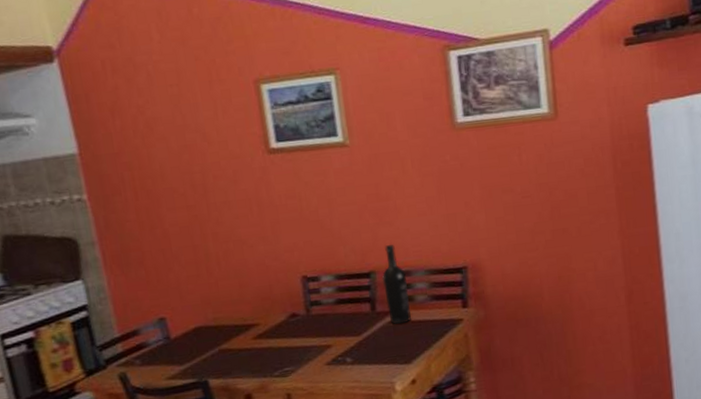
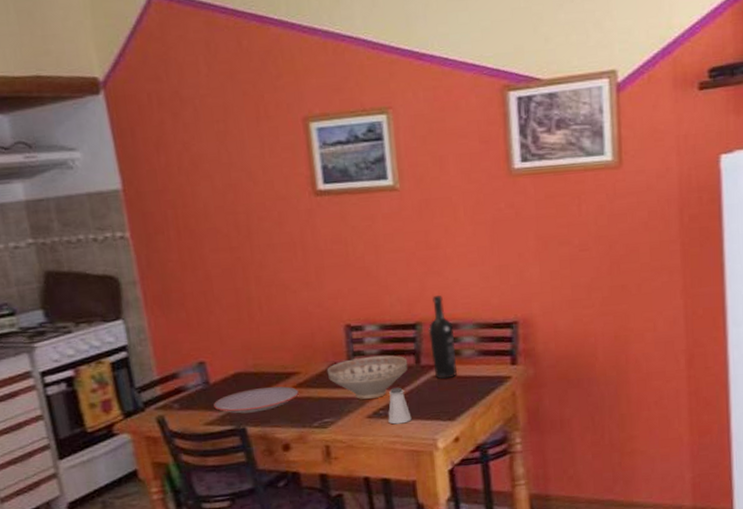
plate: none [175,338,259,367] -> present [213,386,299,414]
decorative bowl: none [285,303,364,348] -> present [326,355,408,400]
saltshaker: none [346,334,370,370] -> present [388,387,412,425]

